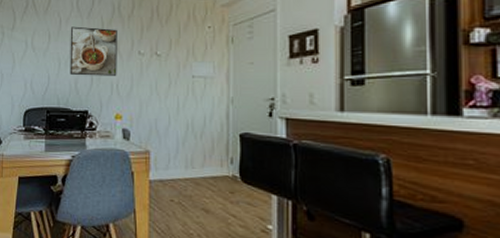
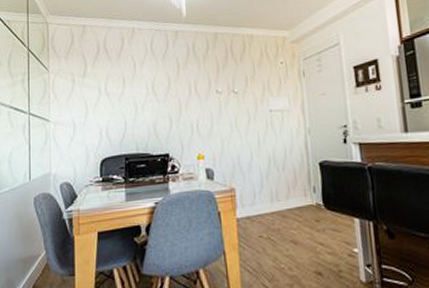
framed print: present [70,26,117,76] -> none [145,69,196,119]

